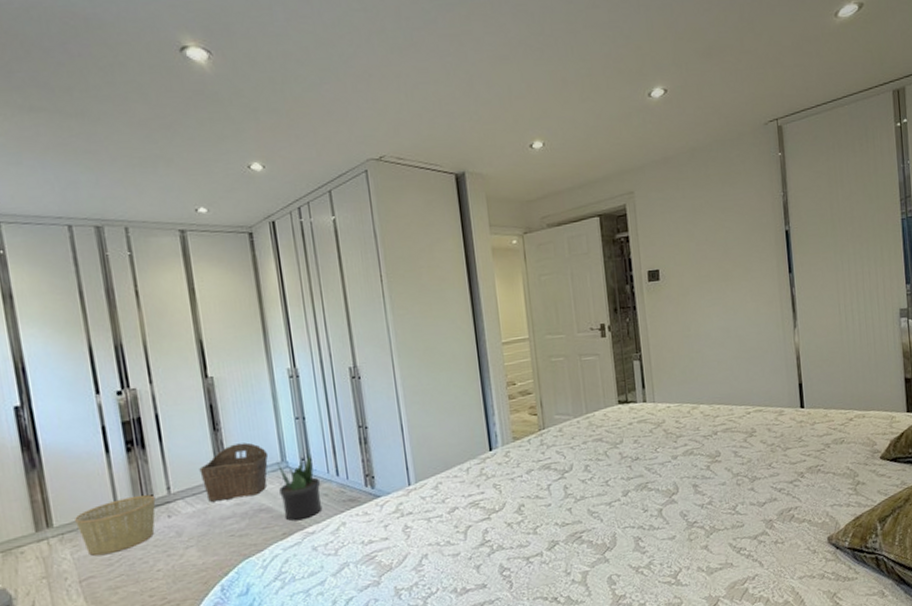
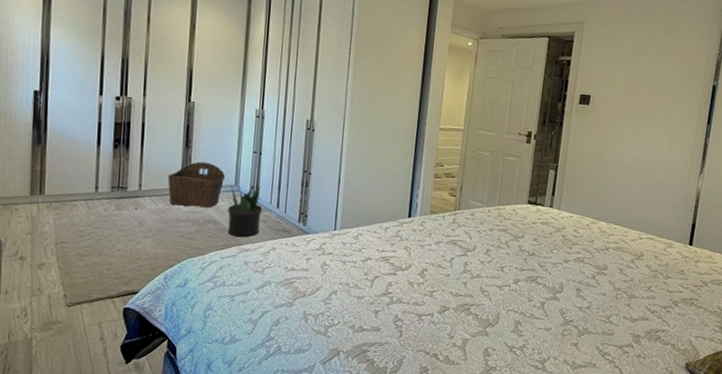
basket: present [75,495,156,557] -> none [62,185,128,228]

